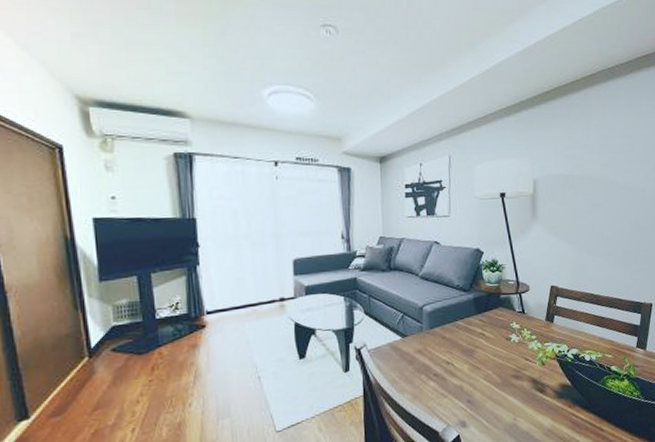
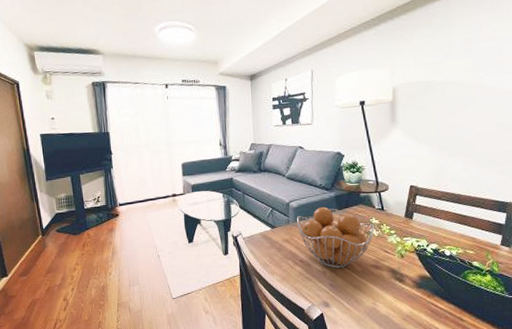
fruit basket: none [431,310,515,382] -> present [297,206,375,269]

